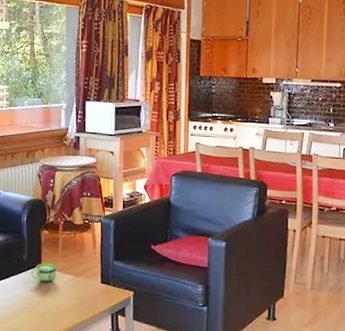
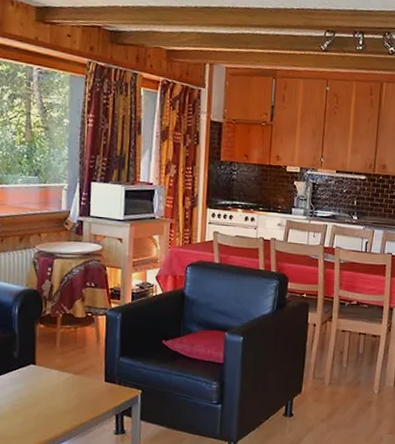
cup: present [30,262,57,282] -> none [22,359,54,382]

